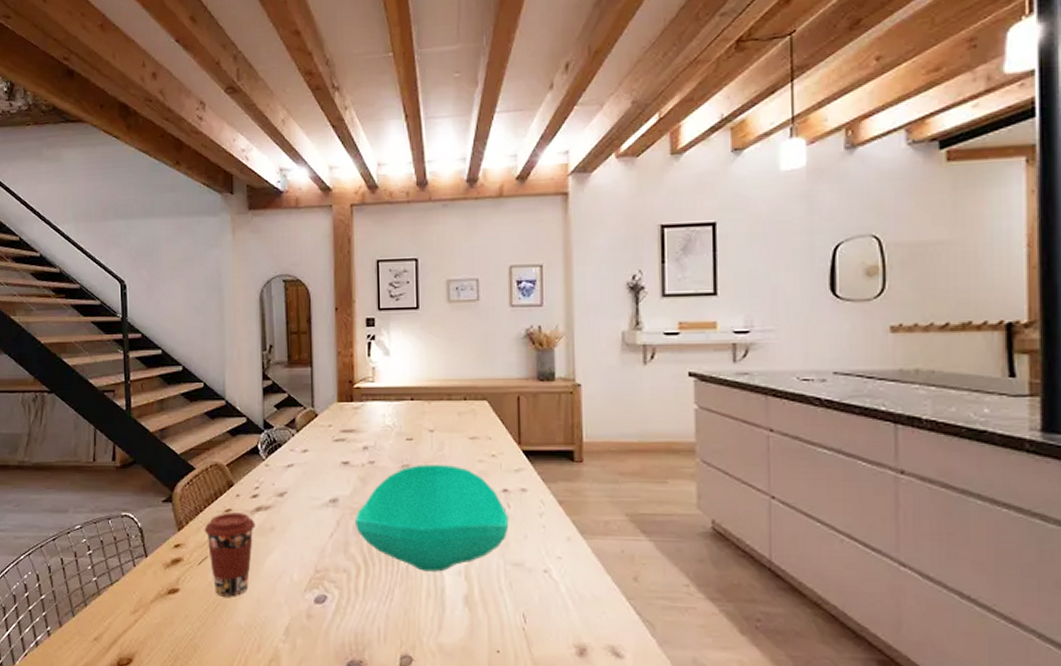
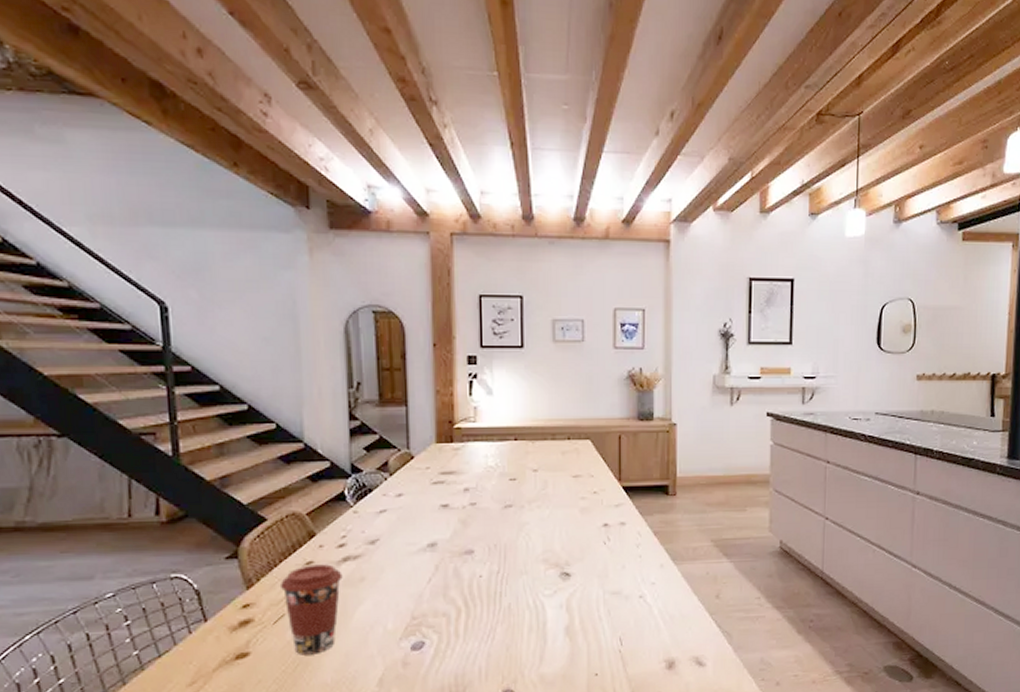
table top decor: present [354,465,509,572] -> none [454,503,609,608]

